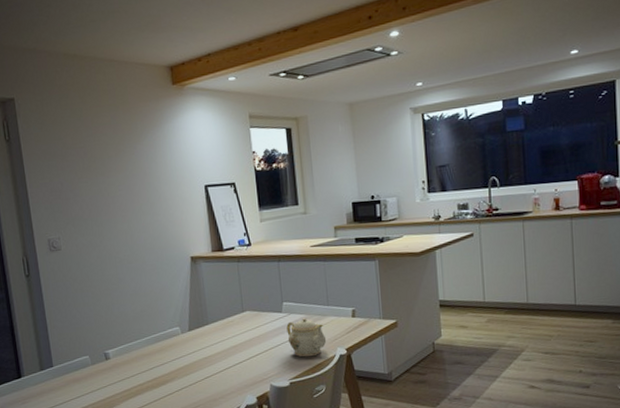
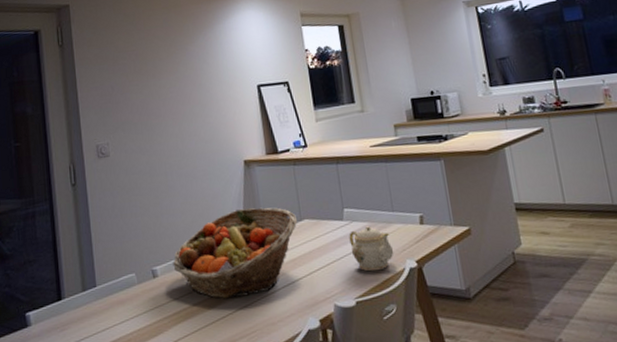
fruit basket: none [124,300,240,379] -> present [173,207,298,299]

